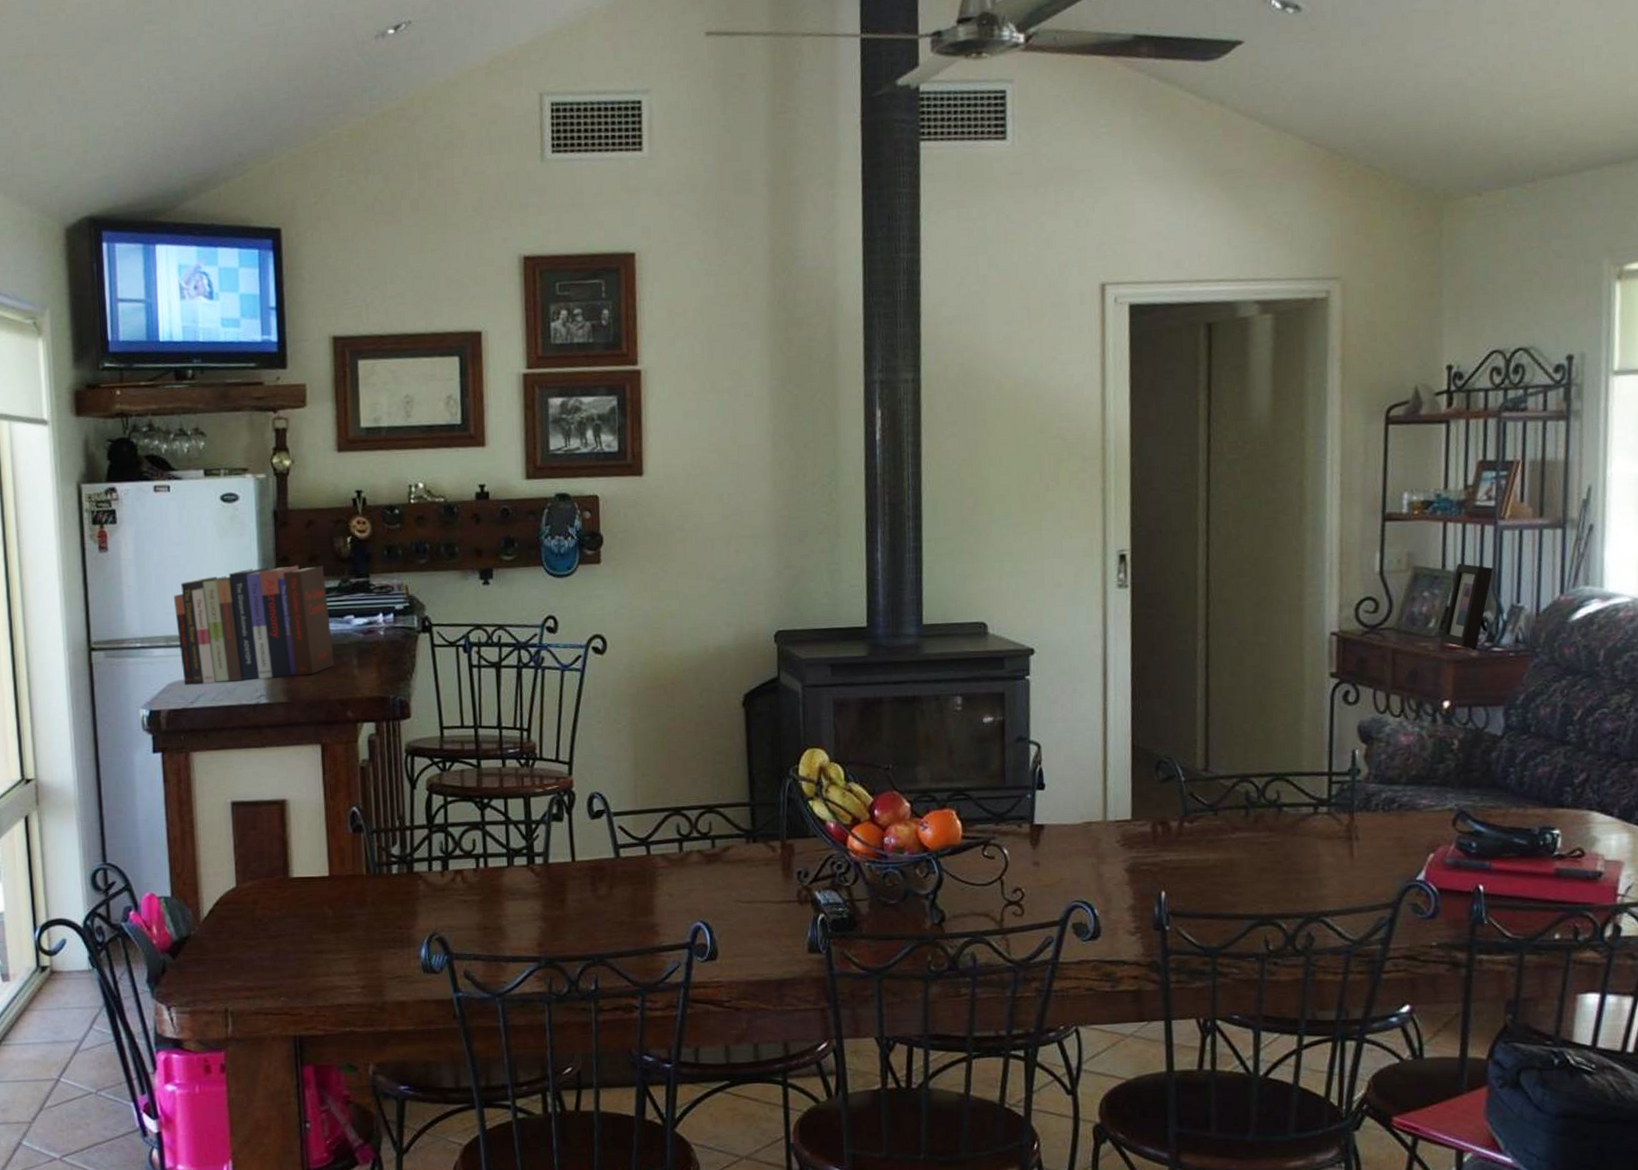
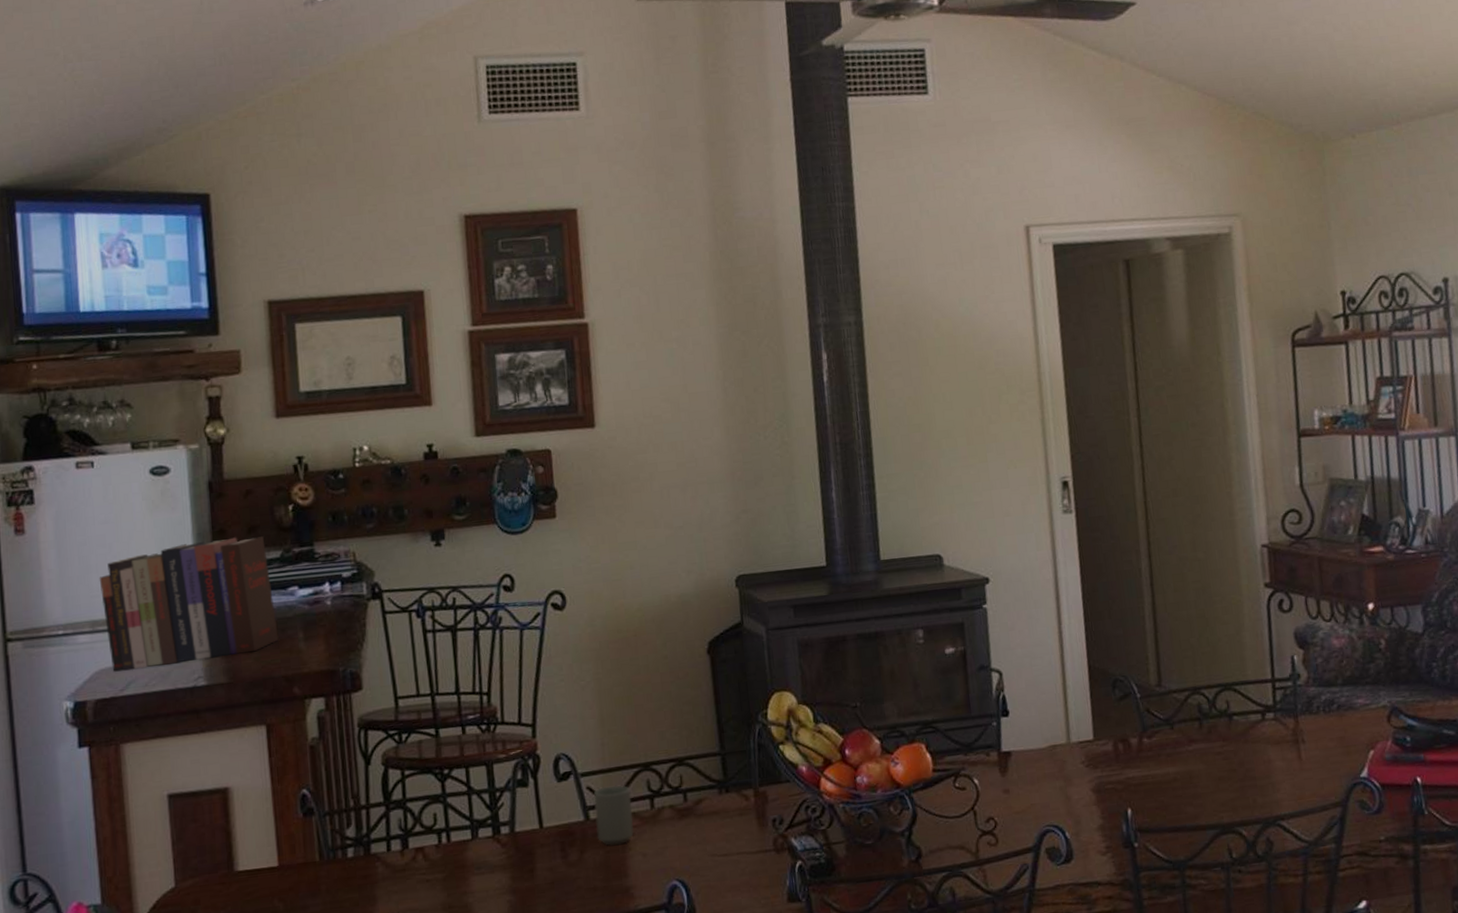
cup: none [625,827,662,883] -> present [594,785,634,845]
picture frame: present [1441,563,1493,650] -> none [1360,473,1400,553]

